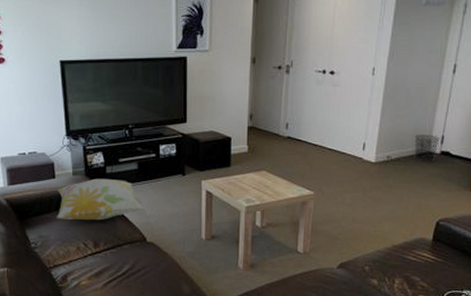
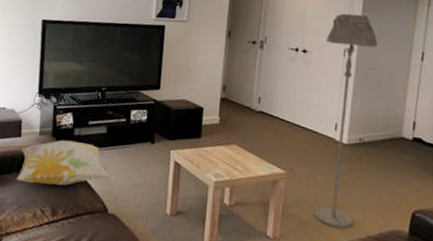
floor lamp: none [342,29,408,240] -> present [314,13,378,228]
waste bin: present [414,135,440,162] -> none [386,119,411,148]

